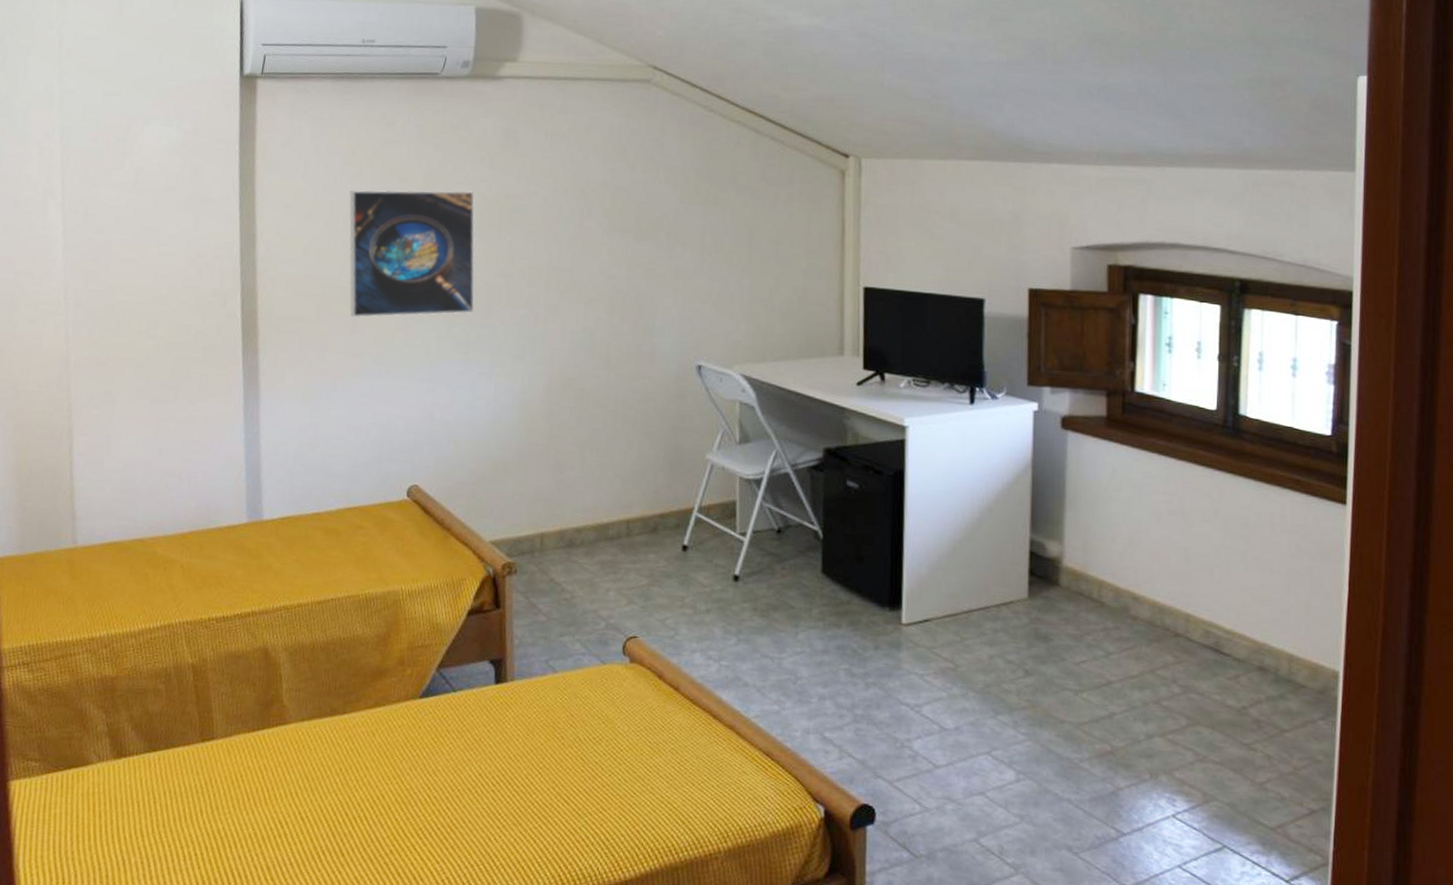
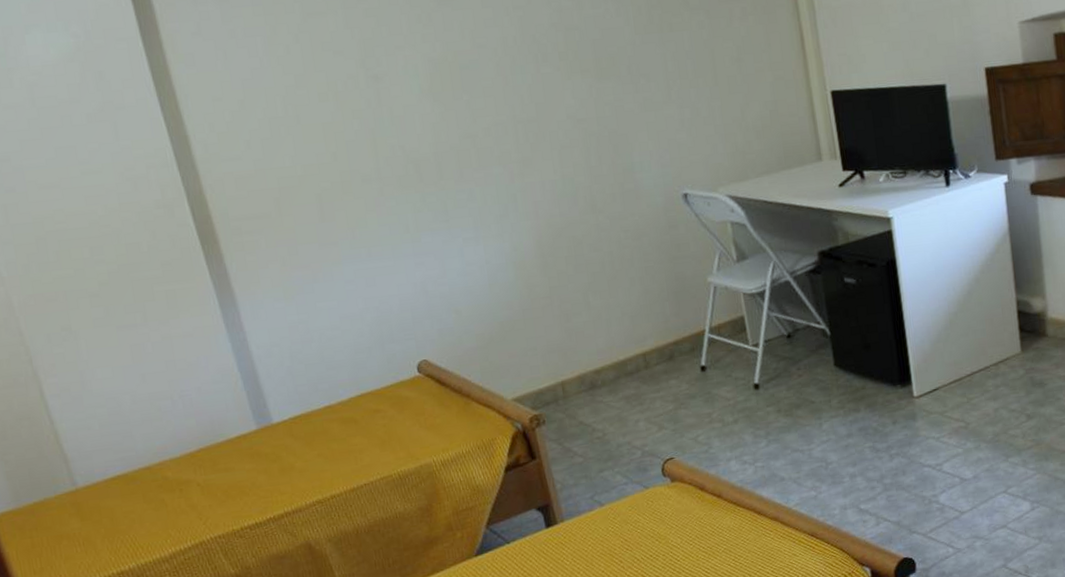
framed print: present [349,189,475,318] -> none [281,54,446,206]

